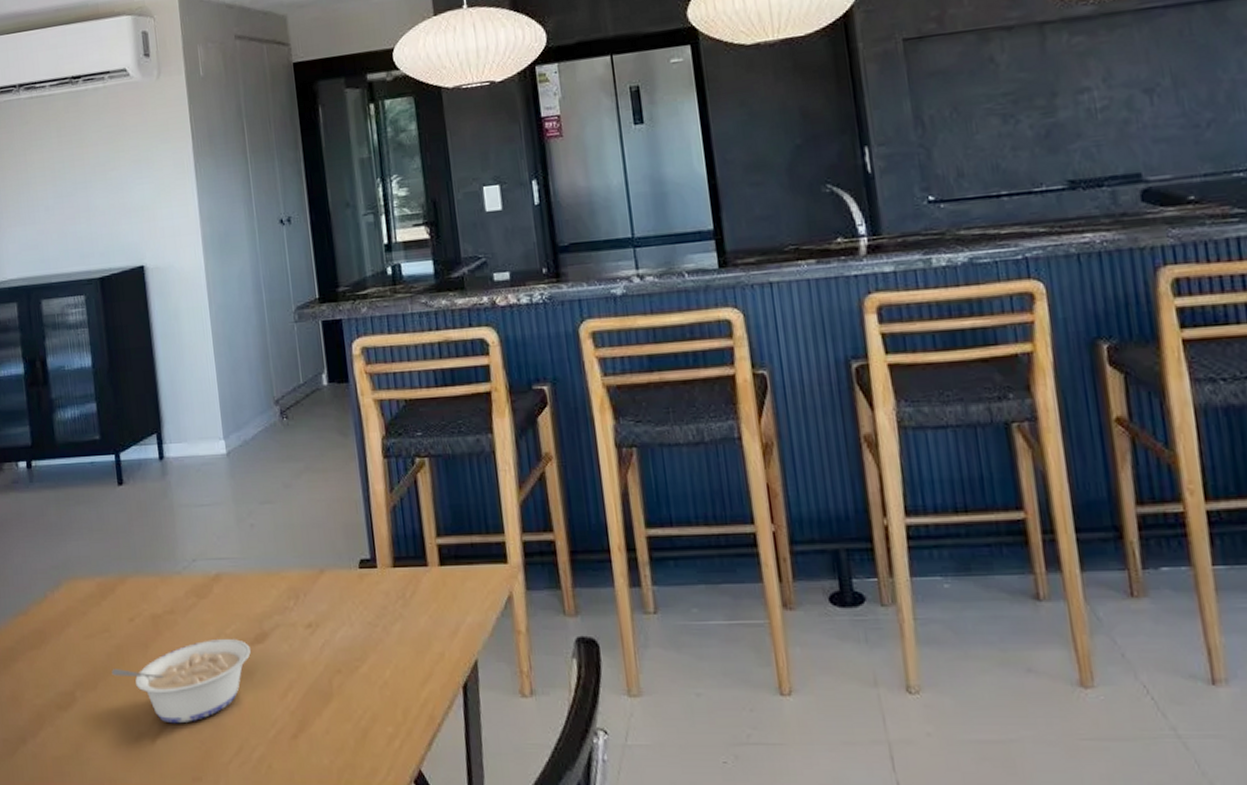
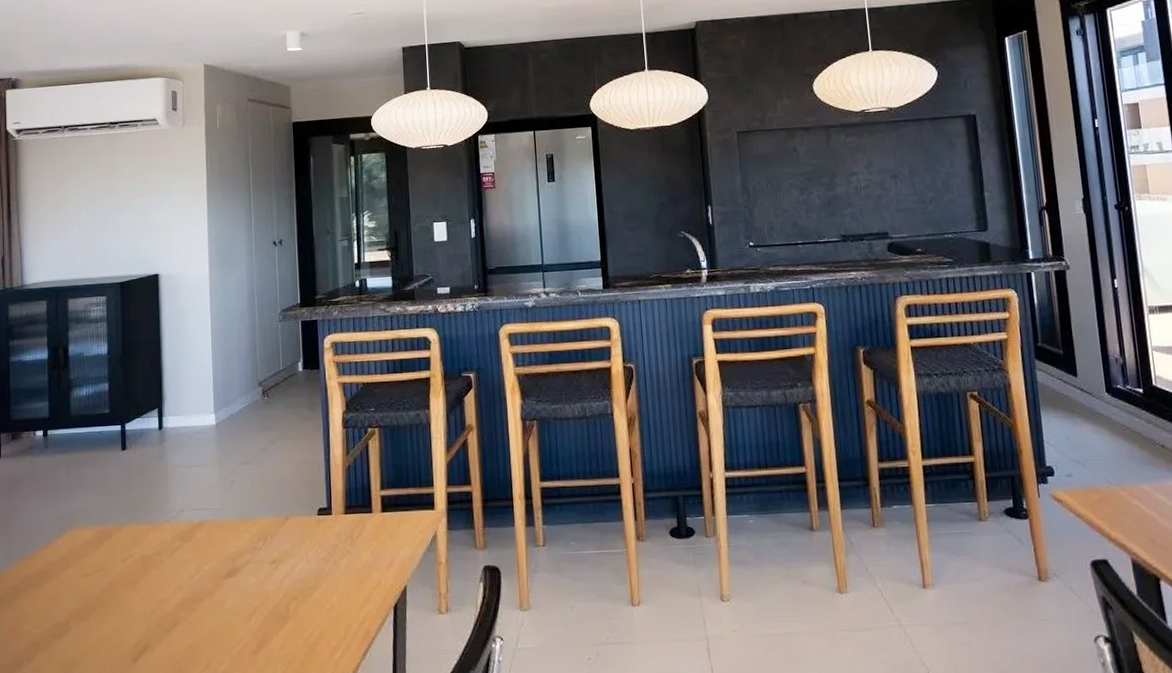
legume: present [112,639,251,724] -> none [103,574,223,646]

